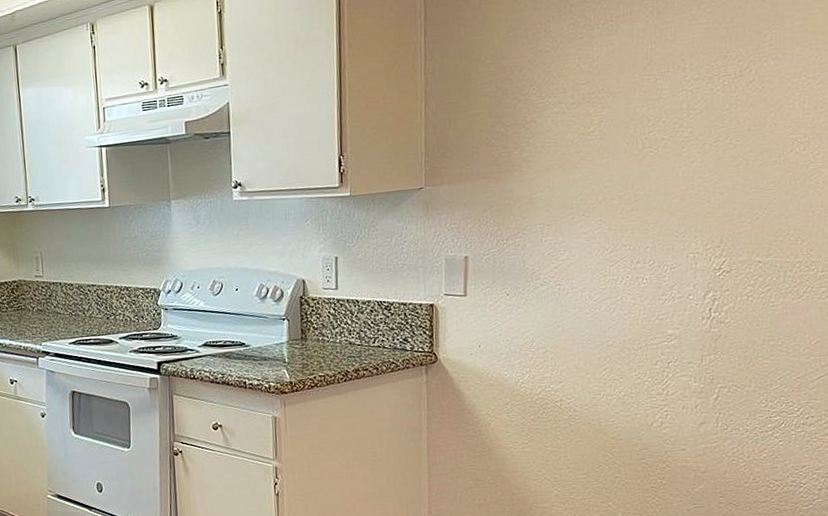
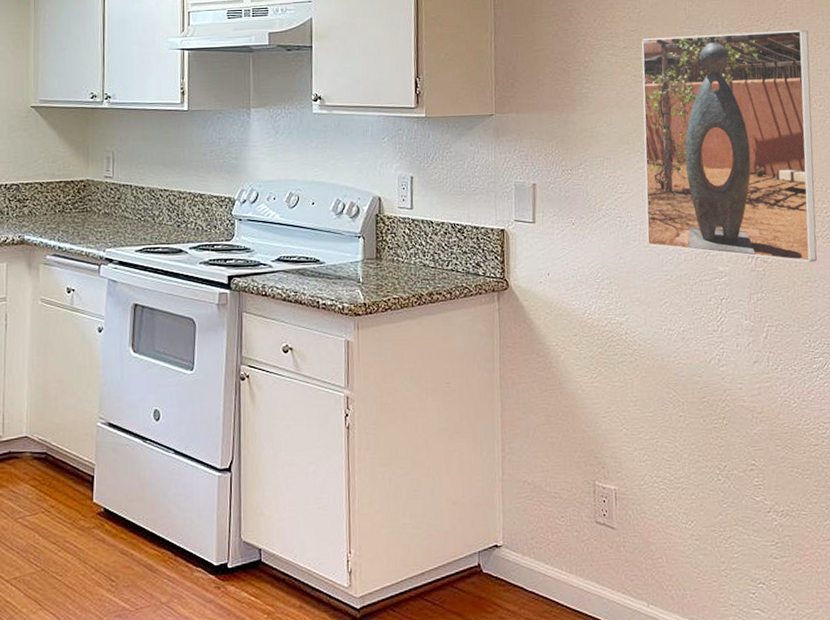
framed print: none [588,63,797,321] -> present [641,29,817,262]

